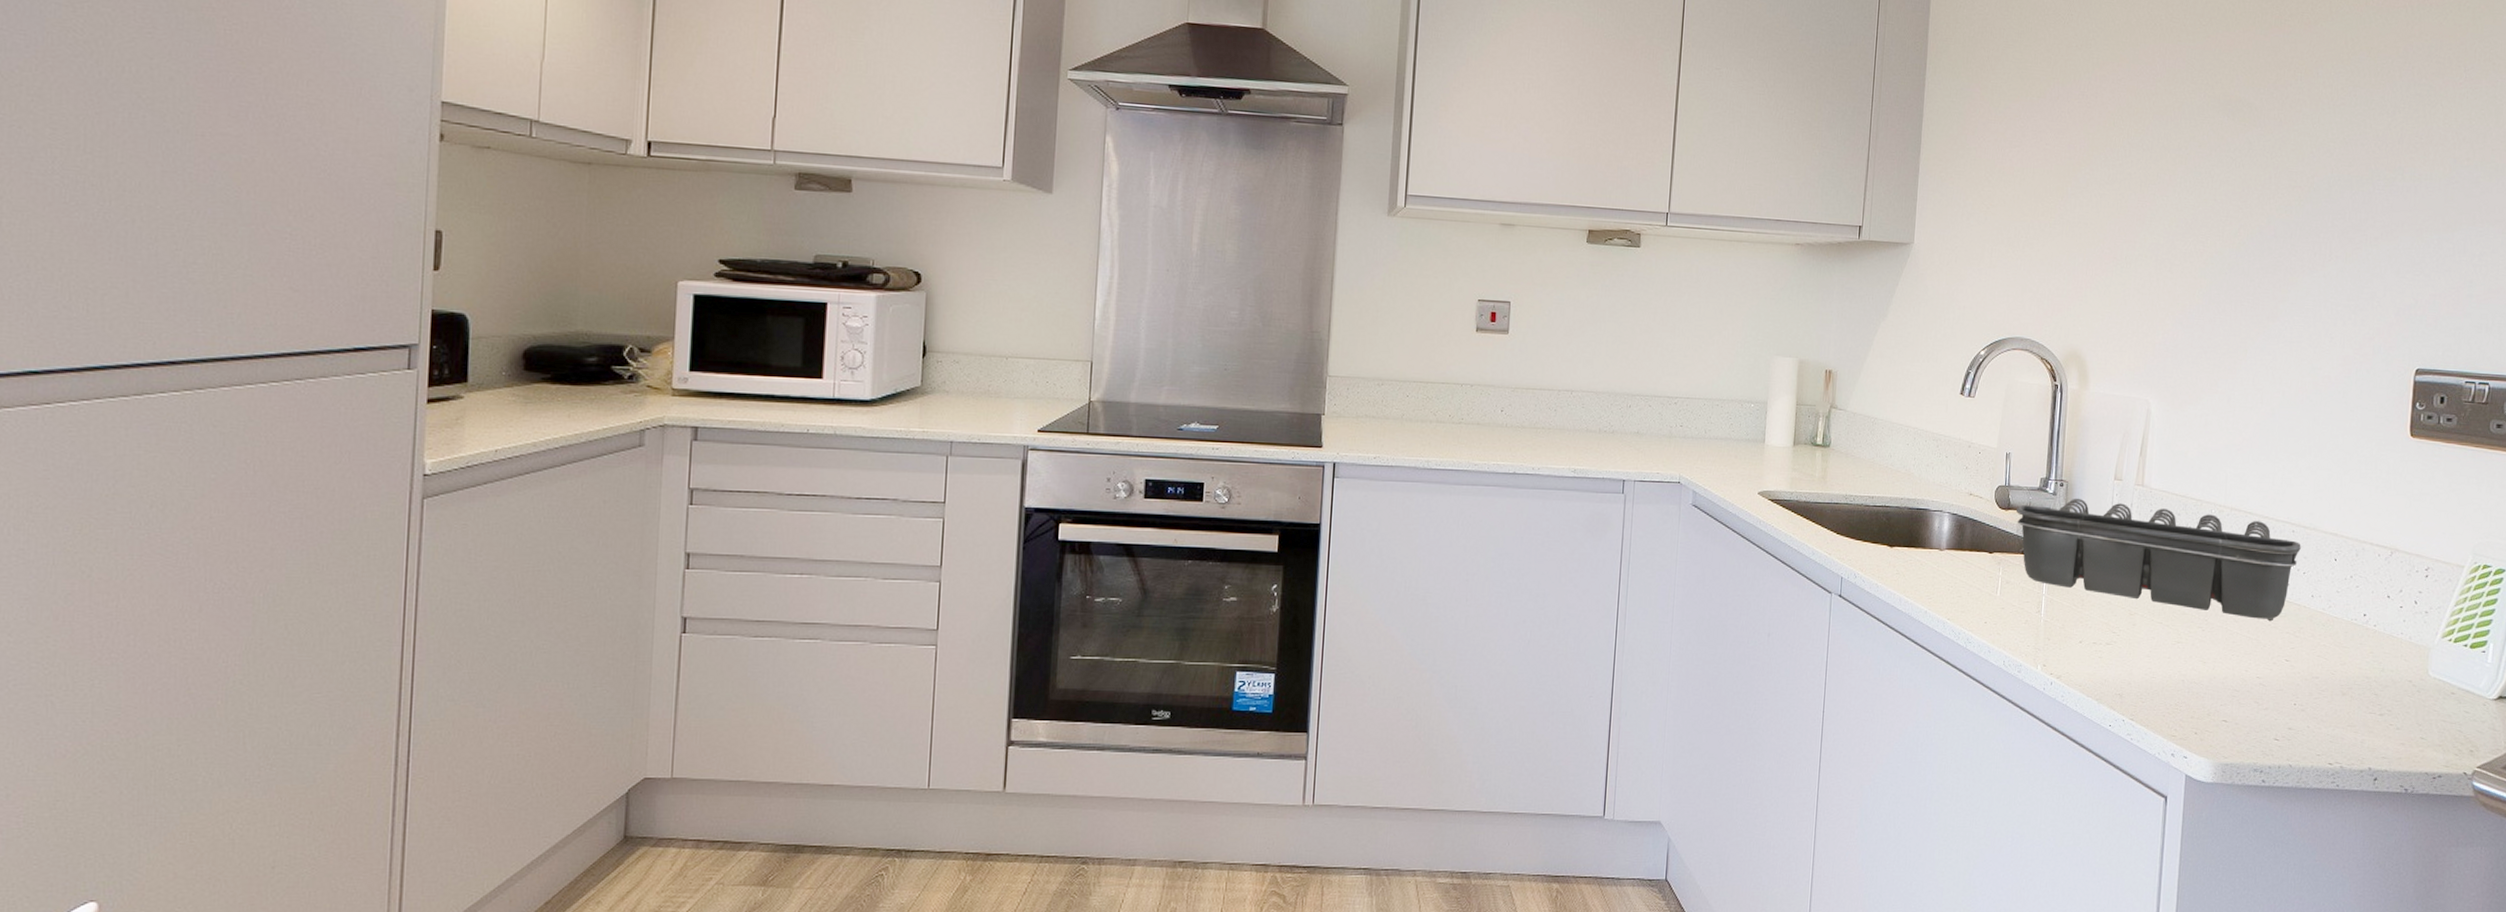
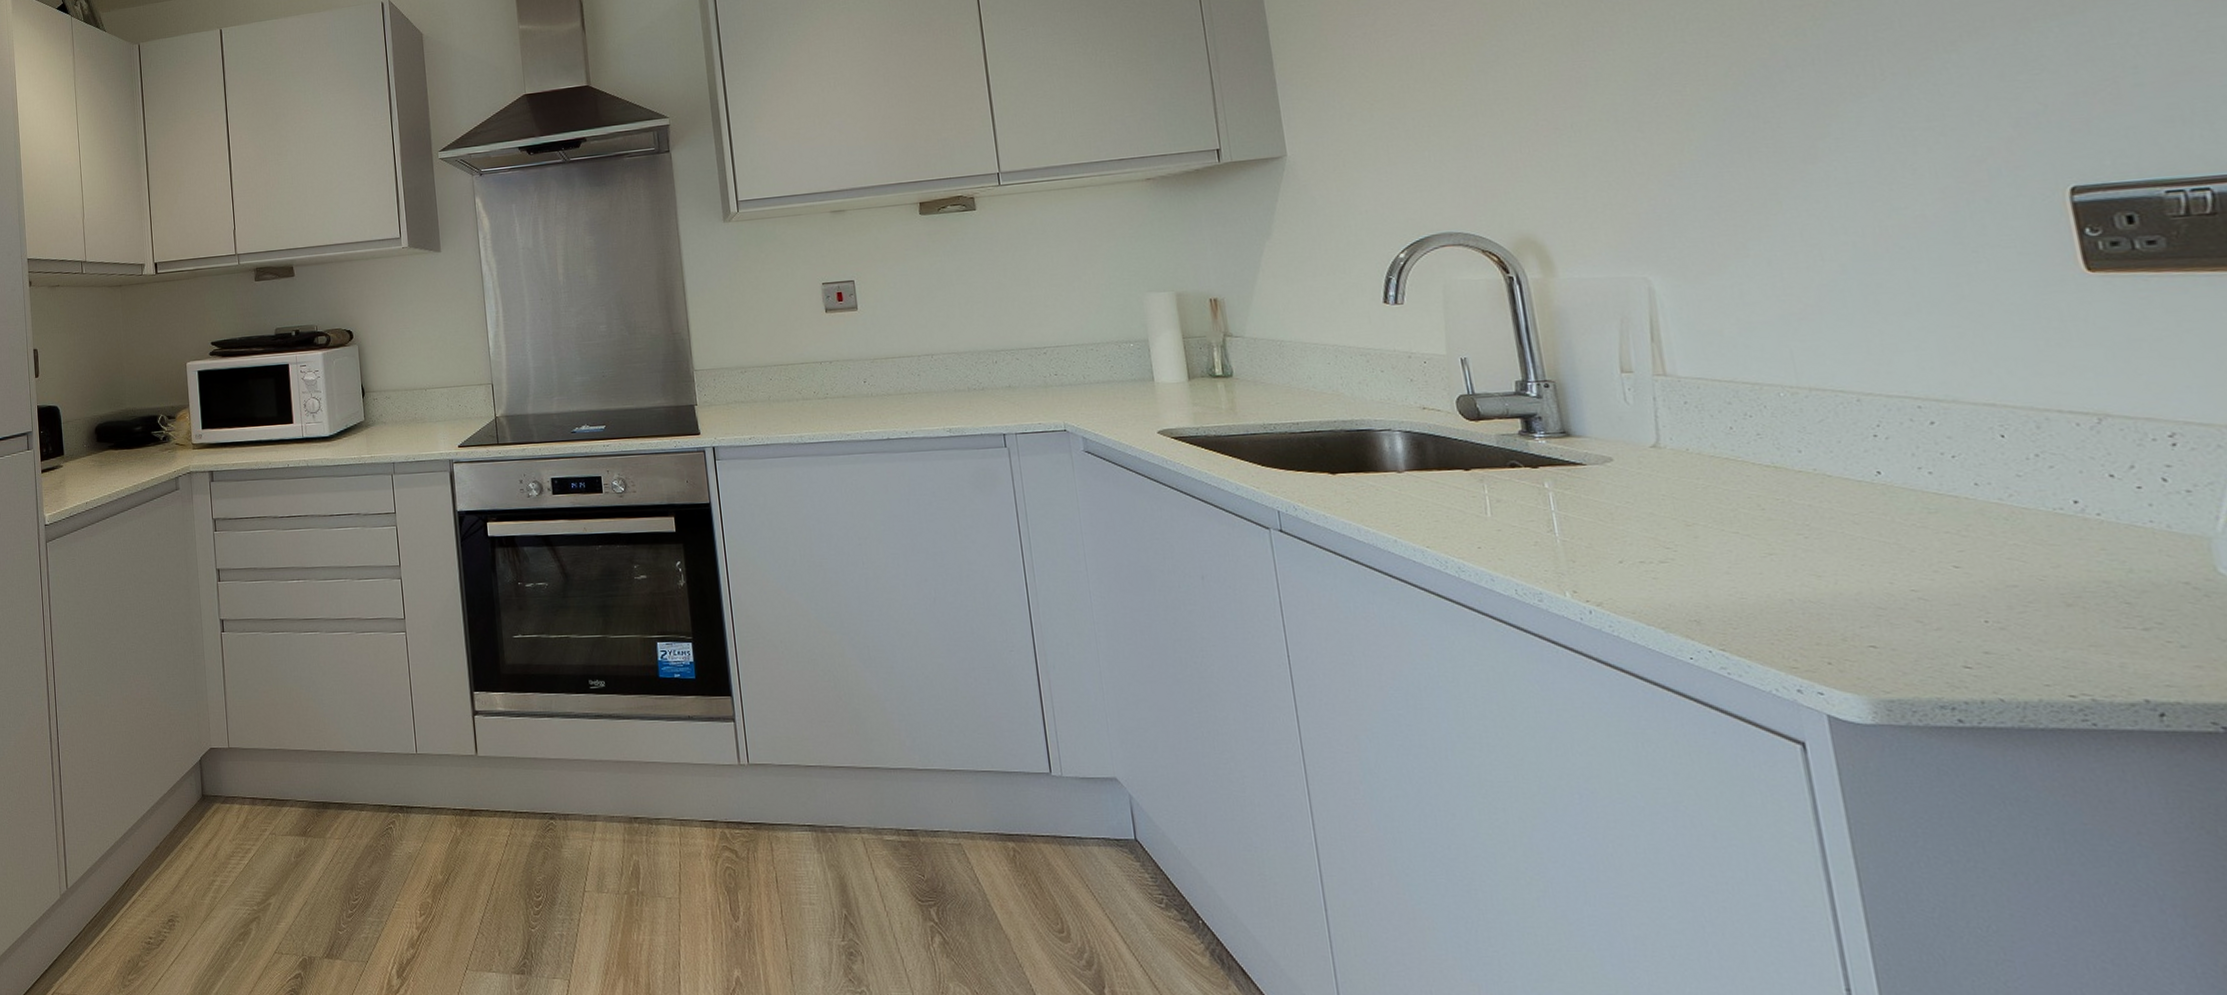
dish rack: present [2015,498,2301,622] -> none [1489,398,1939,521]

